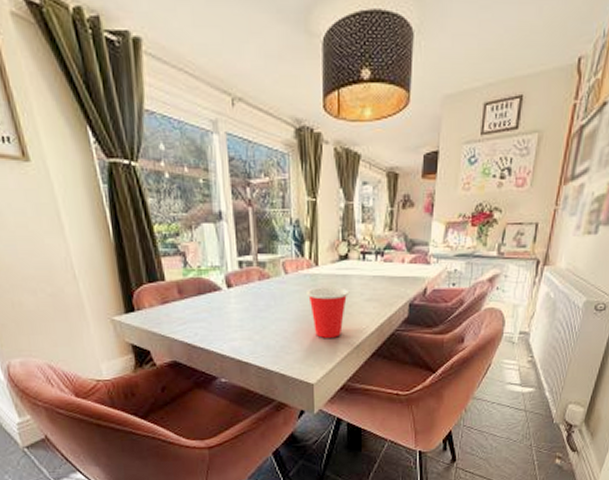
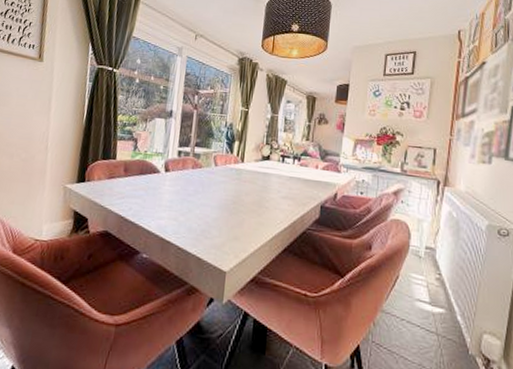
cup: present [306,287,350,338] -> none [231,181,269,229]

